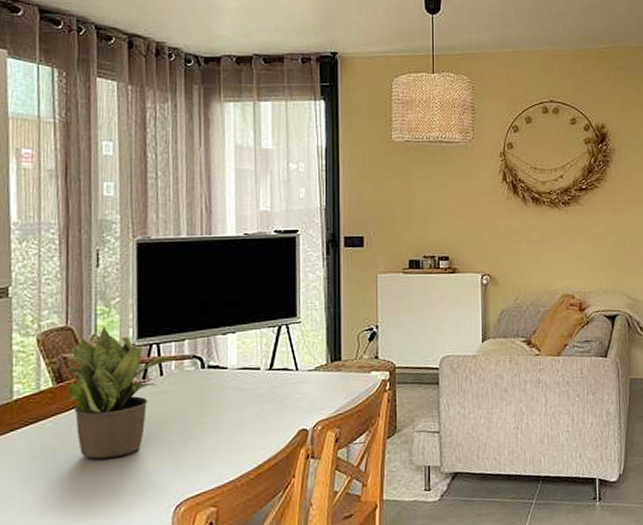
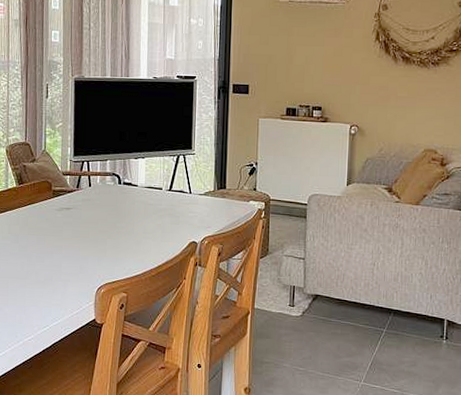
potted plant: present [62,326,176,459] -> none [22,144,100,246]

